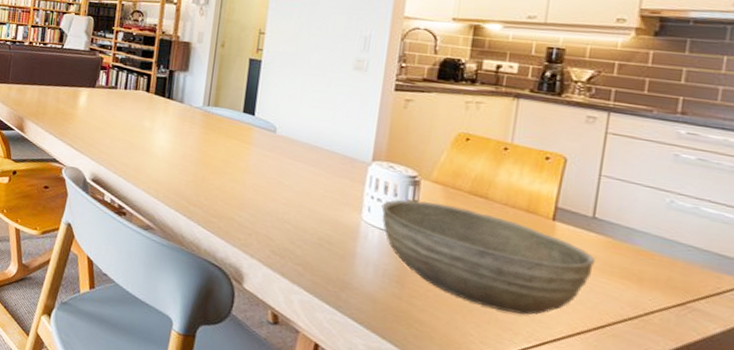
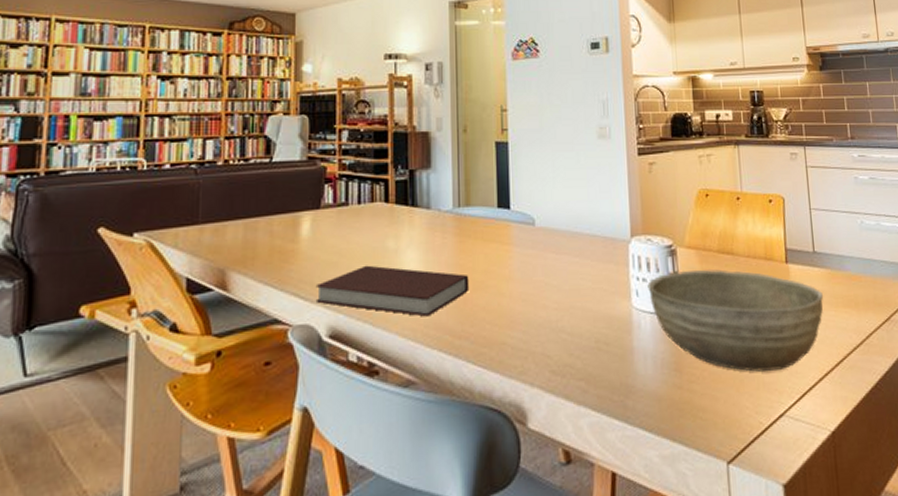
notebook: none [84,135,209,184] -> present [315,265,470,317]

